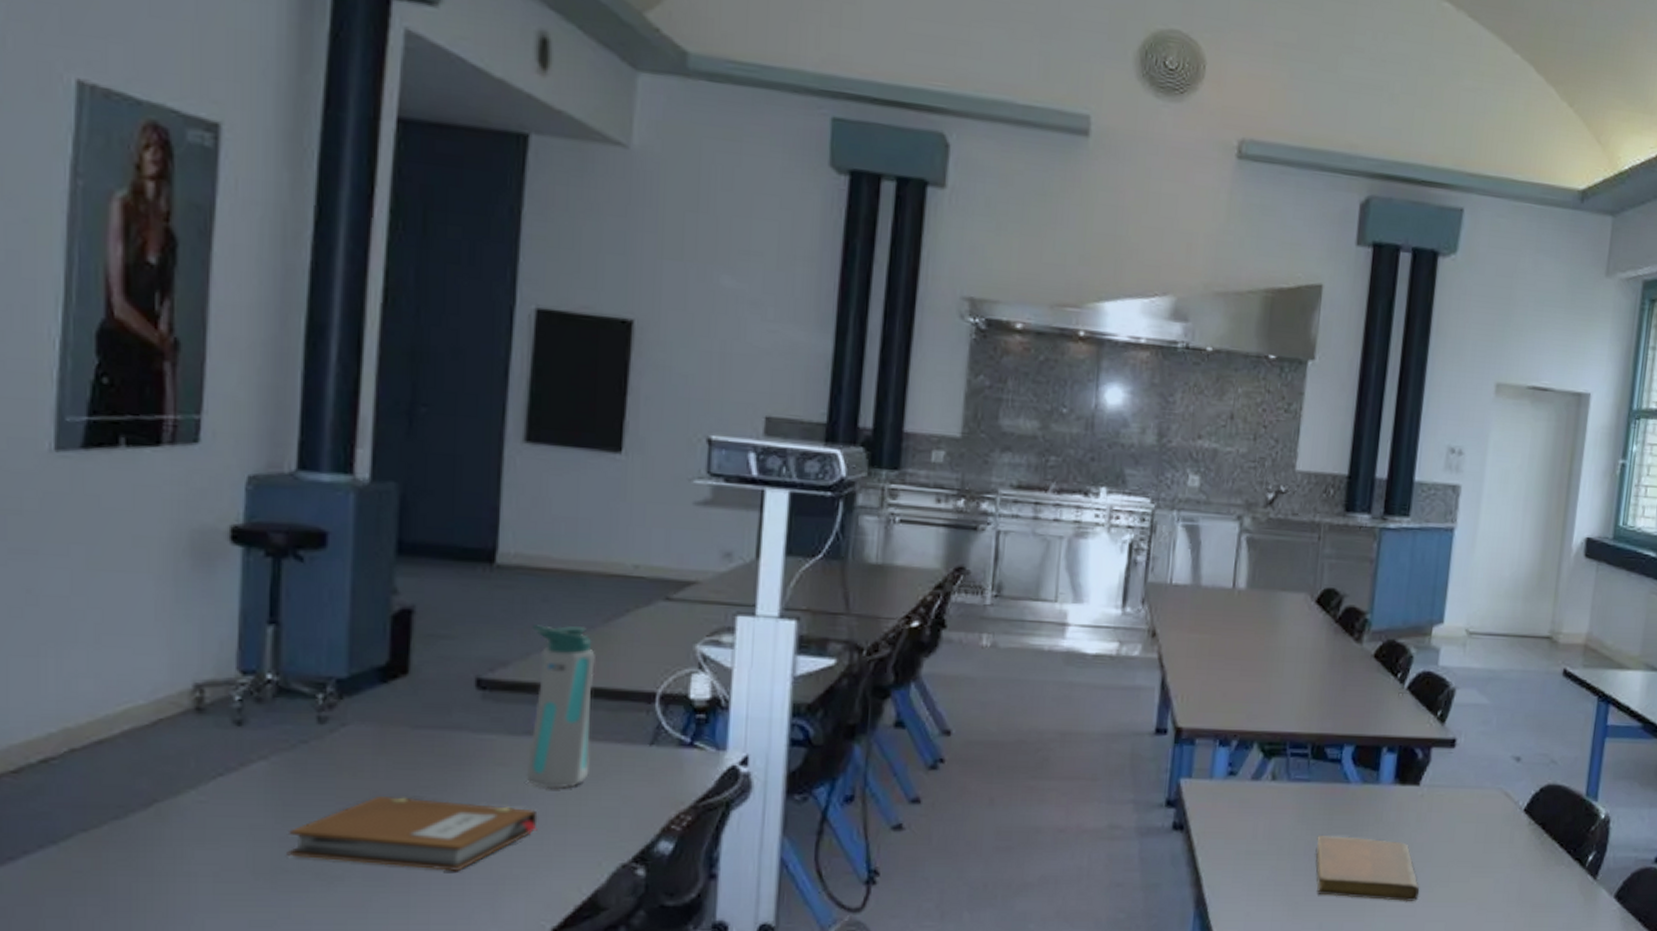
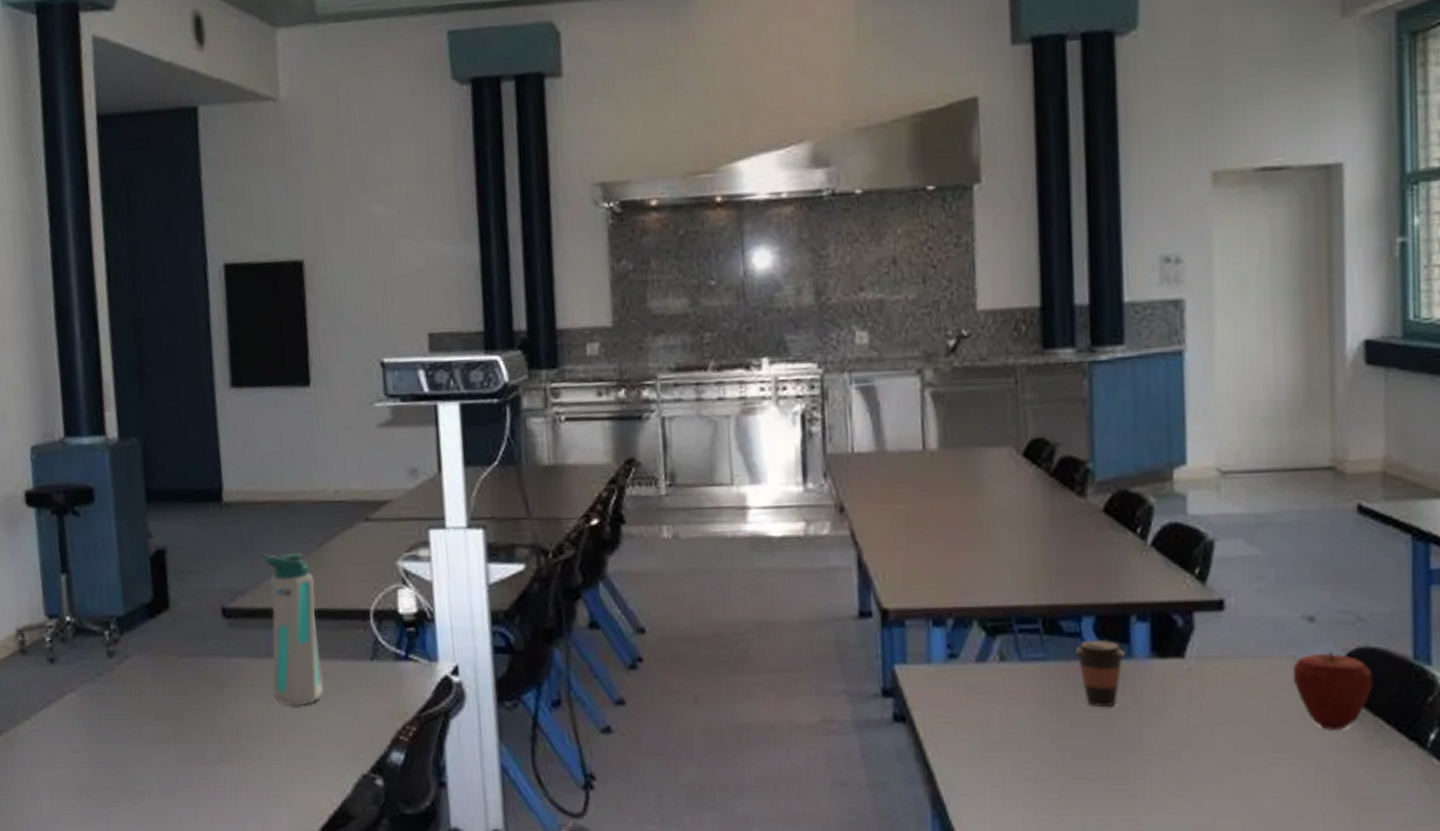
notebook: present [287,796,538,872] -> none [99,719,288,786]
notebook: present [1315,836,1420,902] -> none [1064,721,1204,796]
coffee cup: none [1333,766,1374,824] -> present [1074,639,1125,706]
apple: none [1498,786,1556,850] -> present [1292,651,1373,730]

